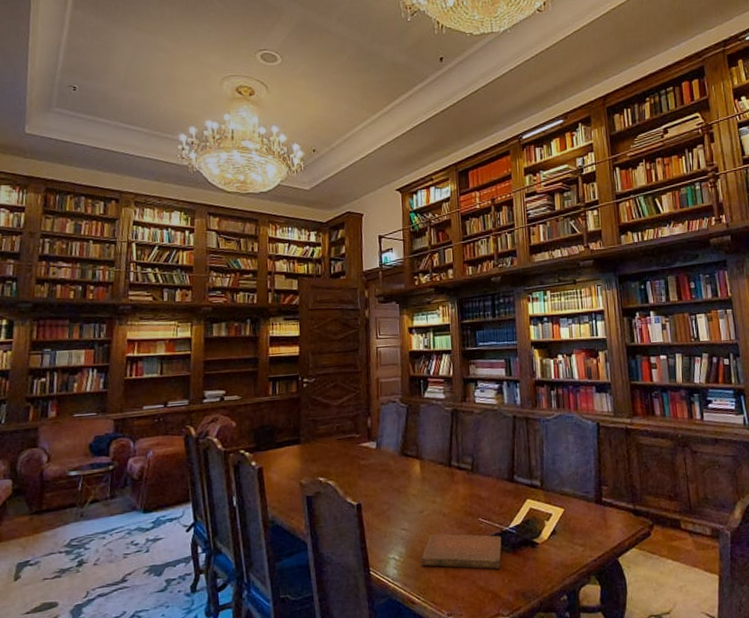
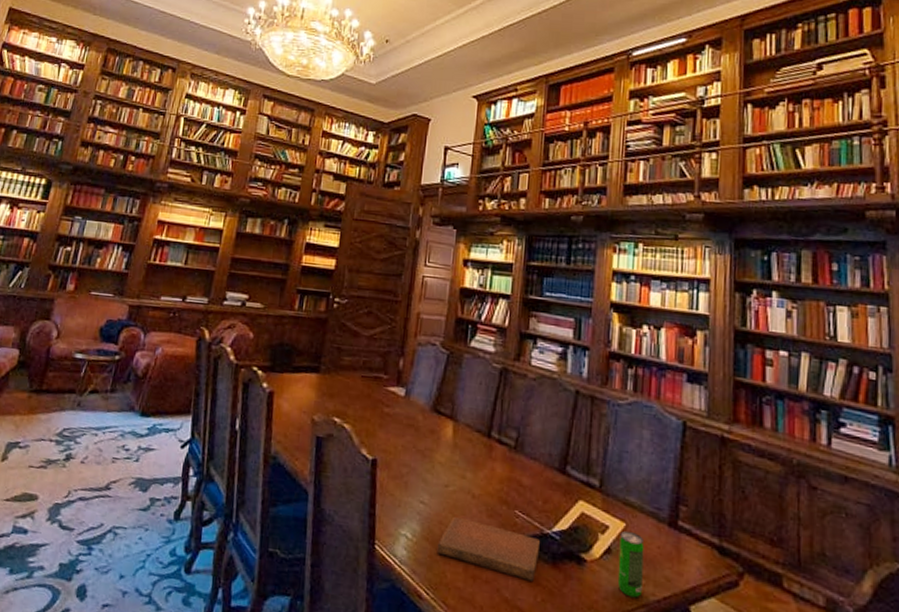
beverage can: none [561,513,582,563] -> present [617,530,645,598]

